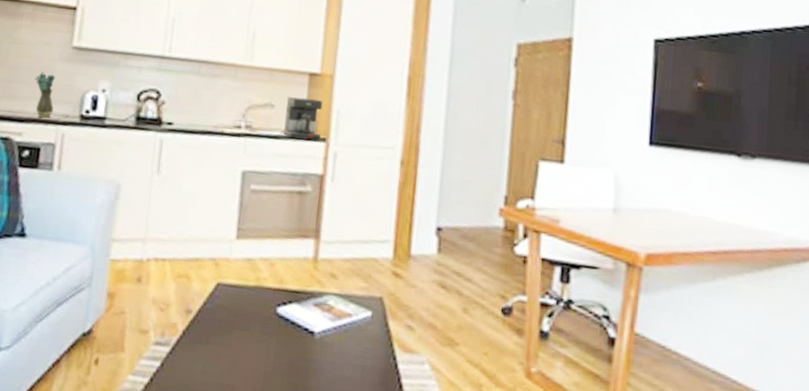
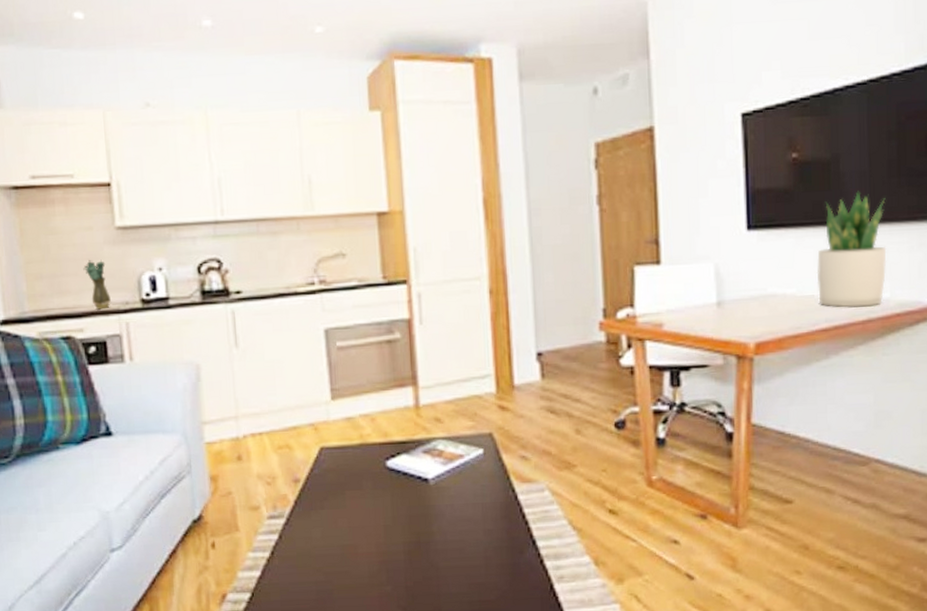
coffee maker: present [283,96,323,139] -> none [358,240,400,285]
planter: none [711,127,782,238] -> present [816,191,887,308]

